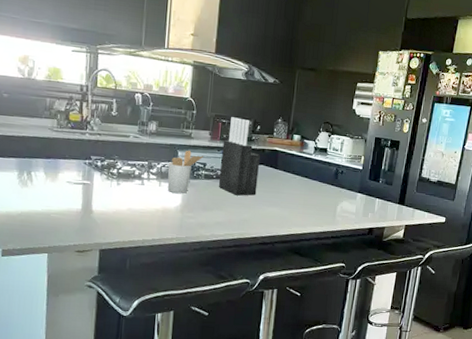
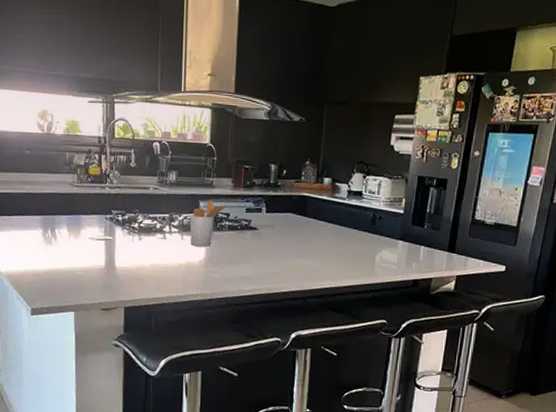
knife block: present [218,117,261,196] -> none [243,162,288,247]

